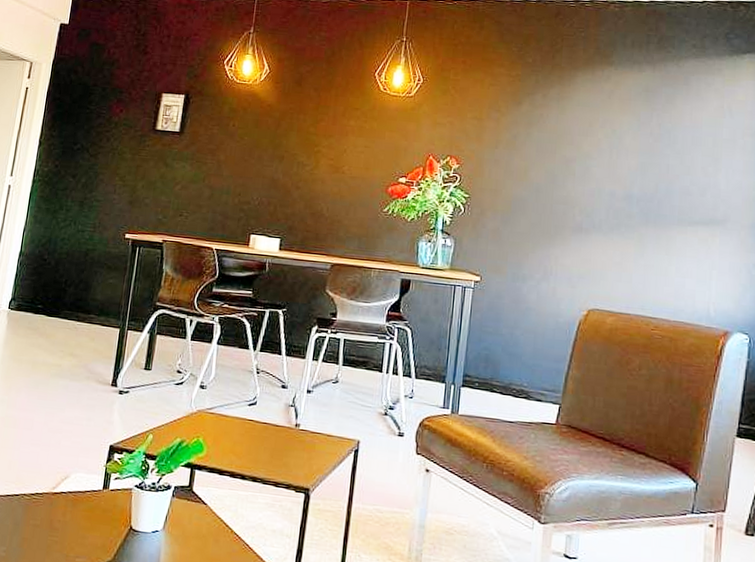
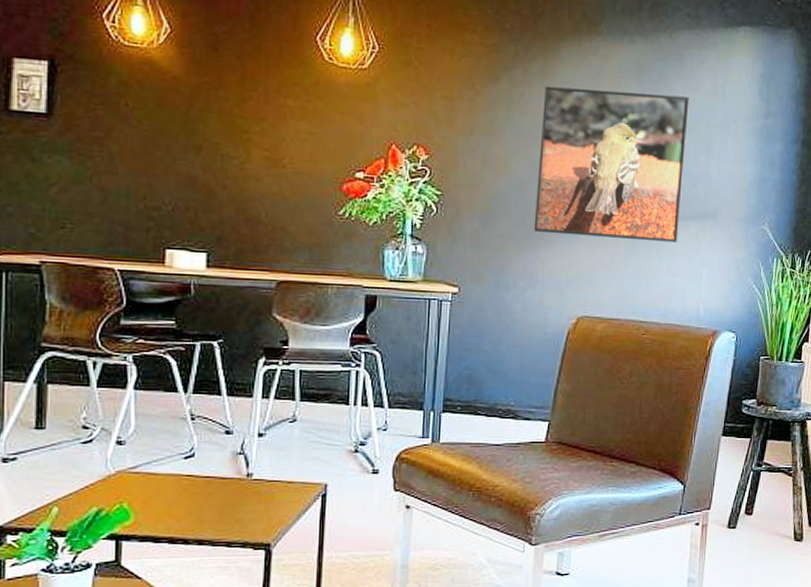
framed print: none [549,108,698,246] -> present [533,86,691,243]

